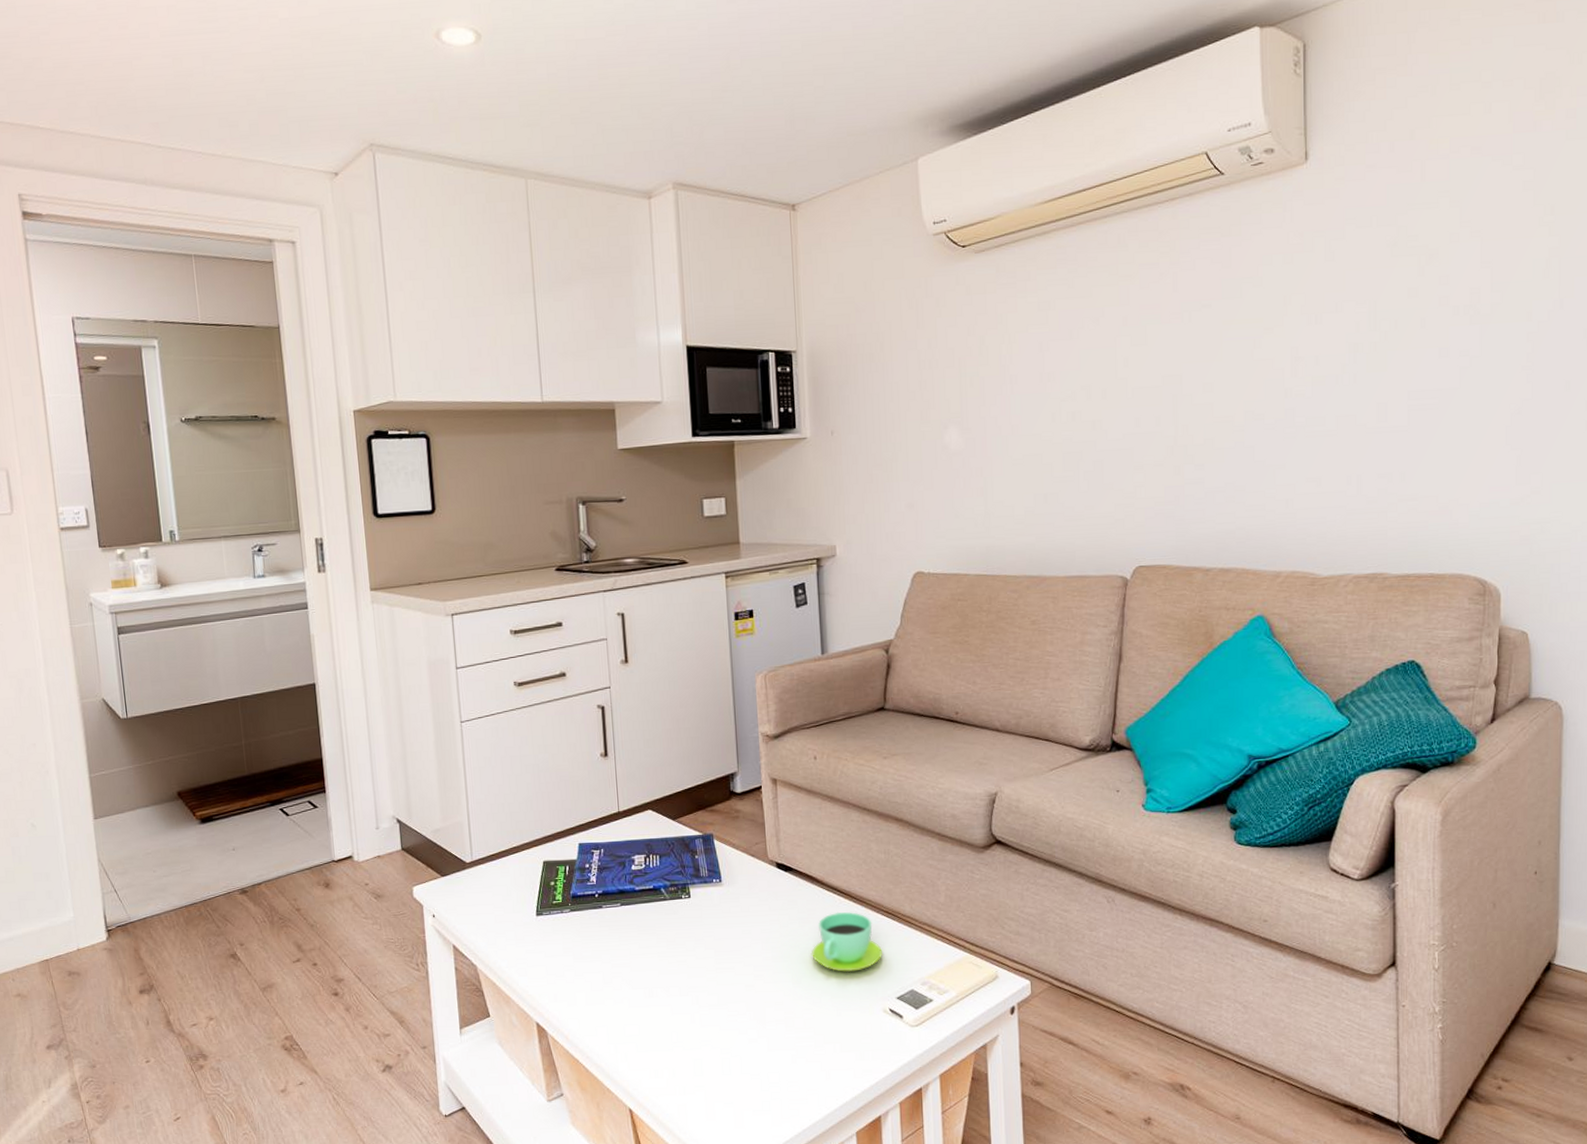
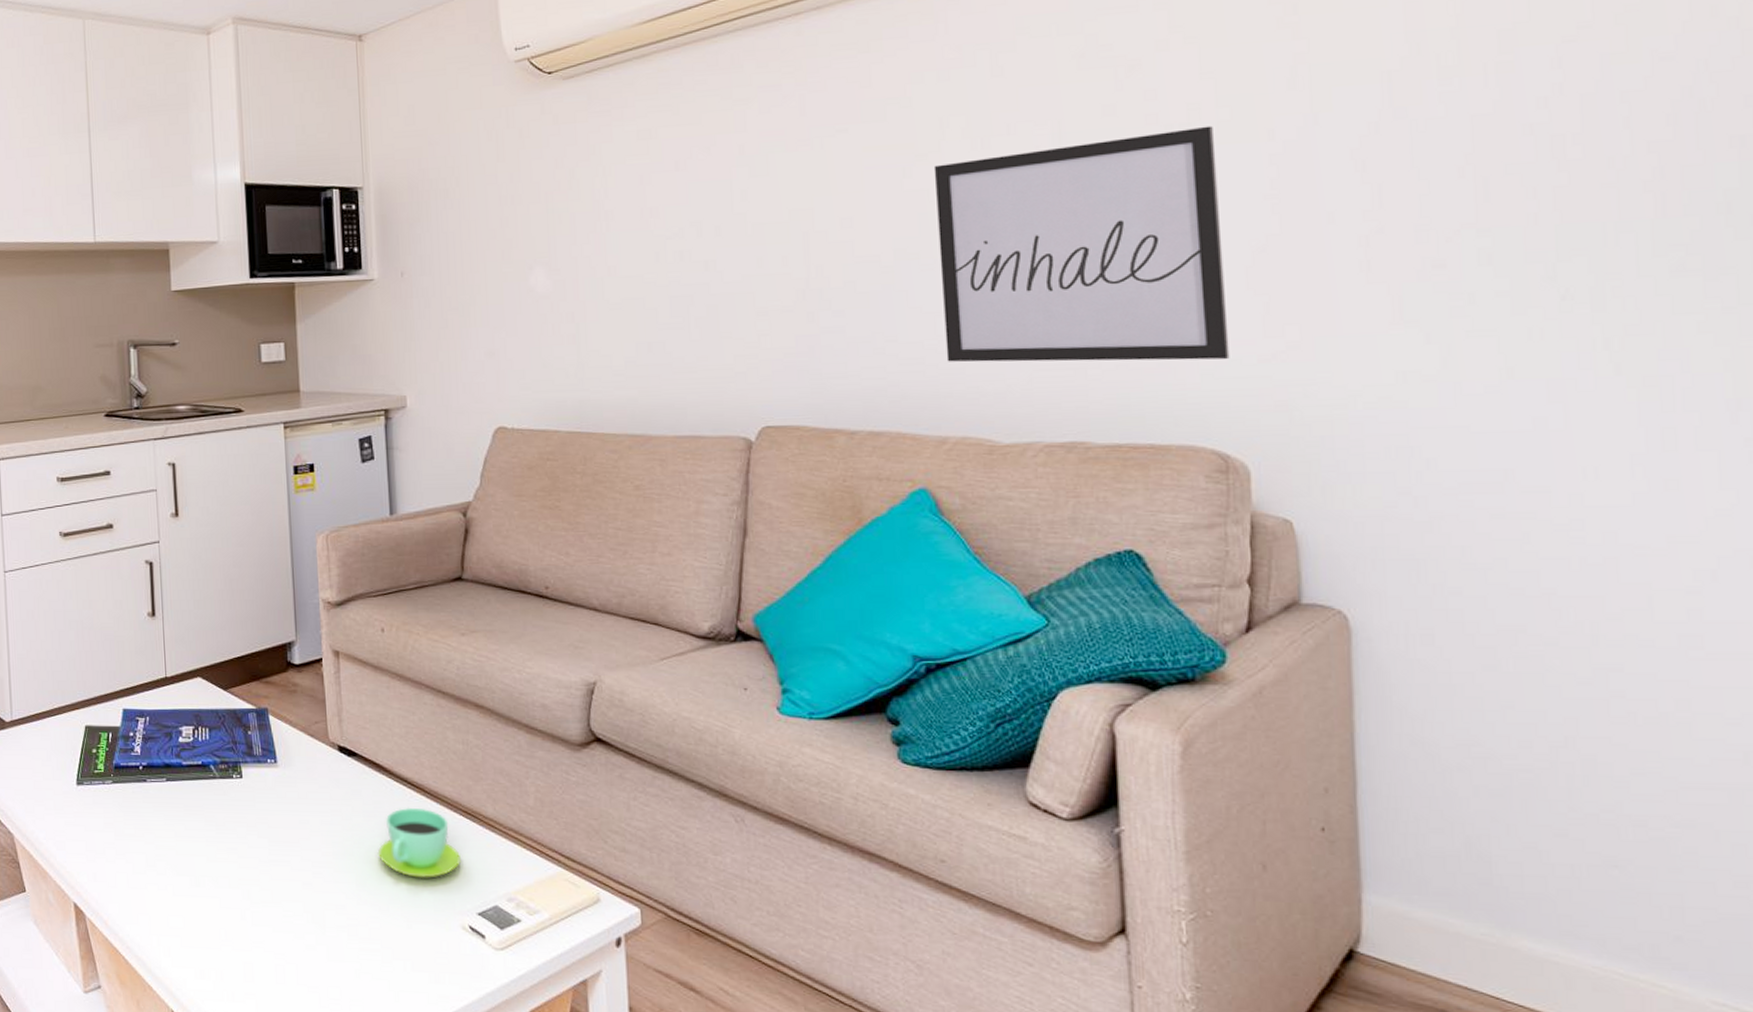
wall art: none [1278,307,1491,508] -> present [933,125,1230,362]

